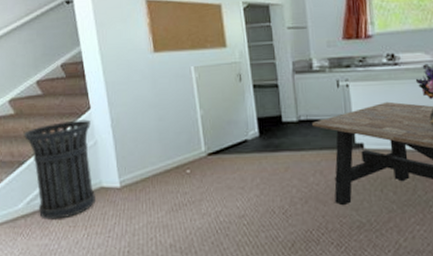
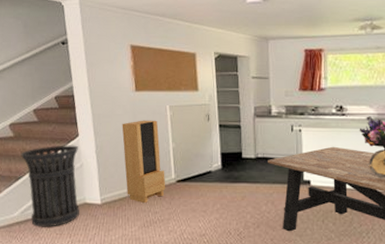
storage cabinet: none [140,84,196,182] -> present [122,120,166,203]

